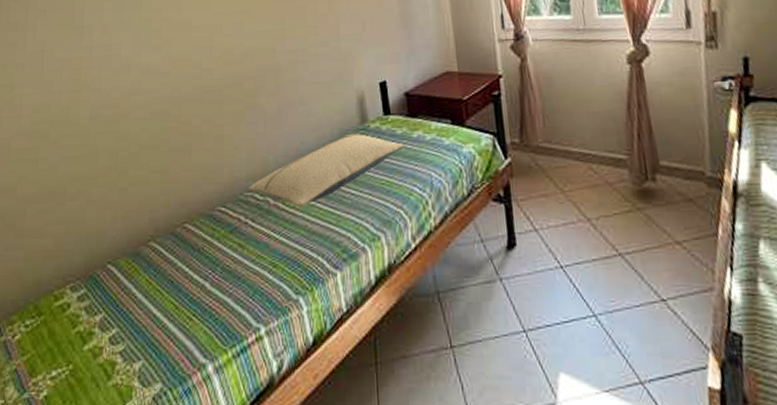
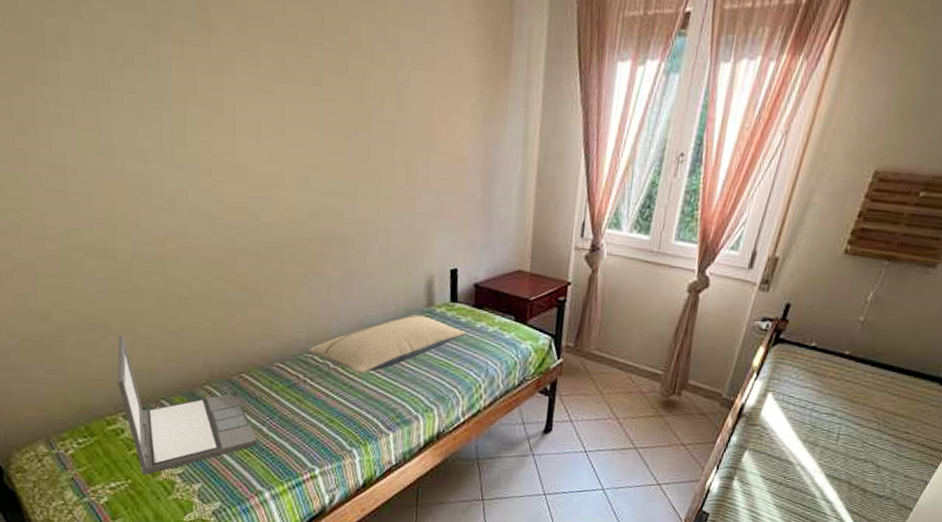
laptop: none [68,198,199,356] -> present [117,334,257,475]

